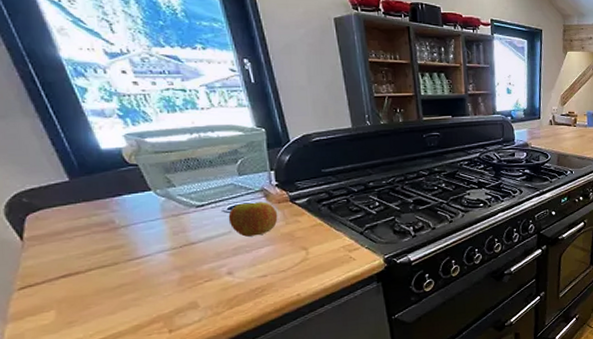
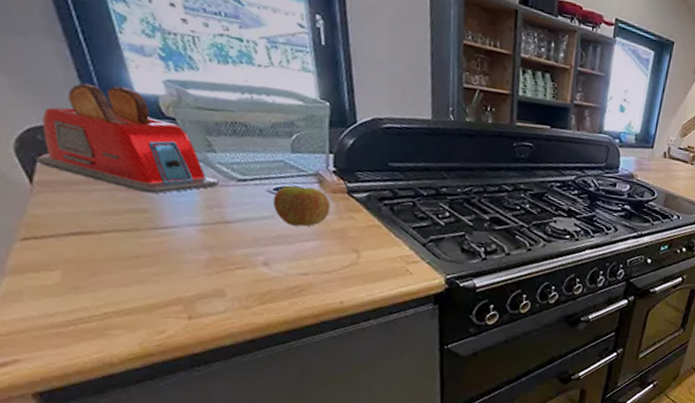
toaster: none [23,145,181,232] -> present [35,83,219,194]

